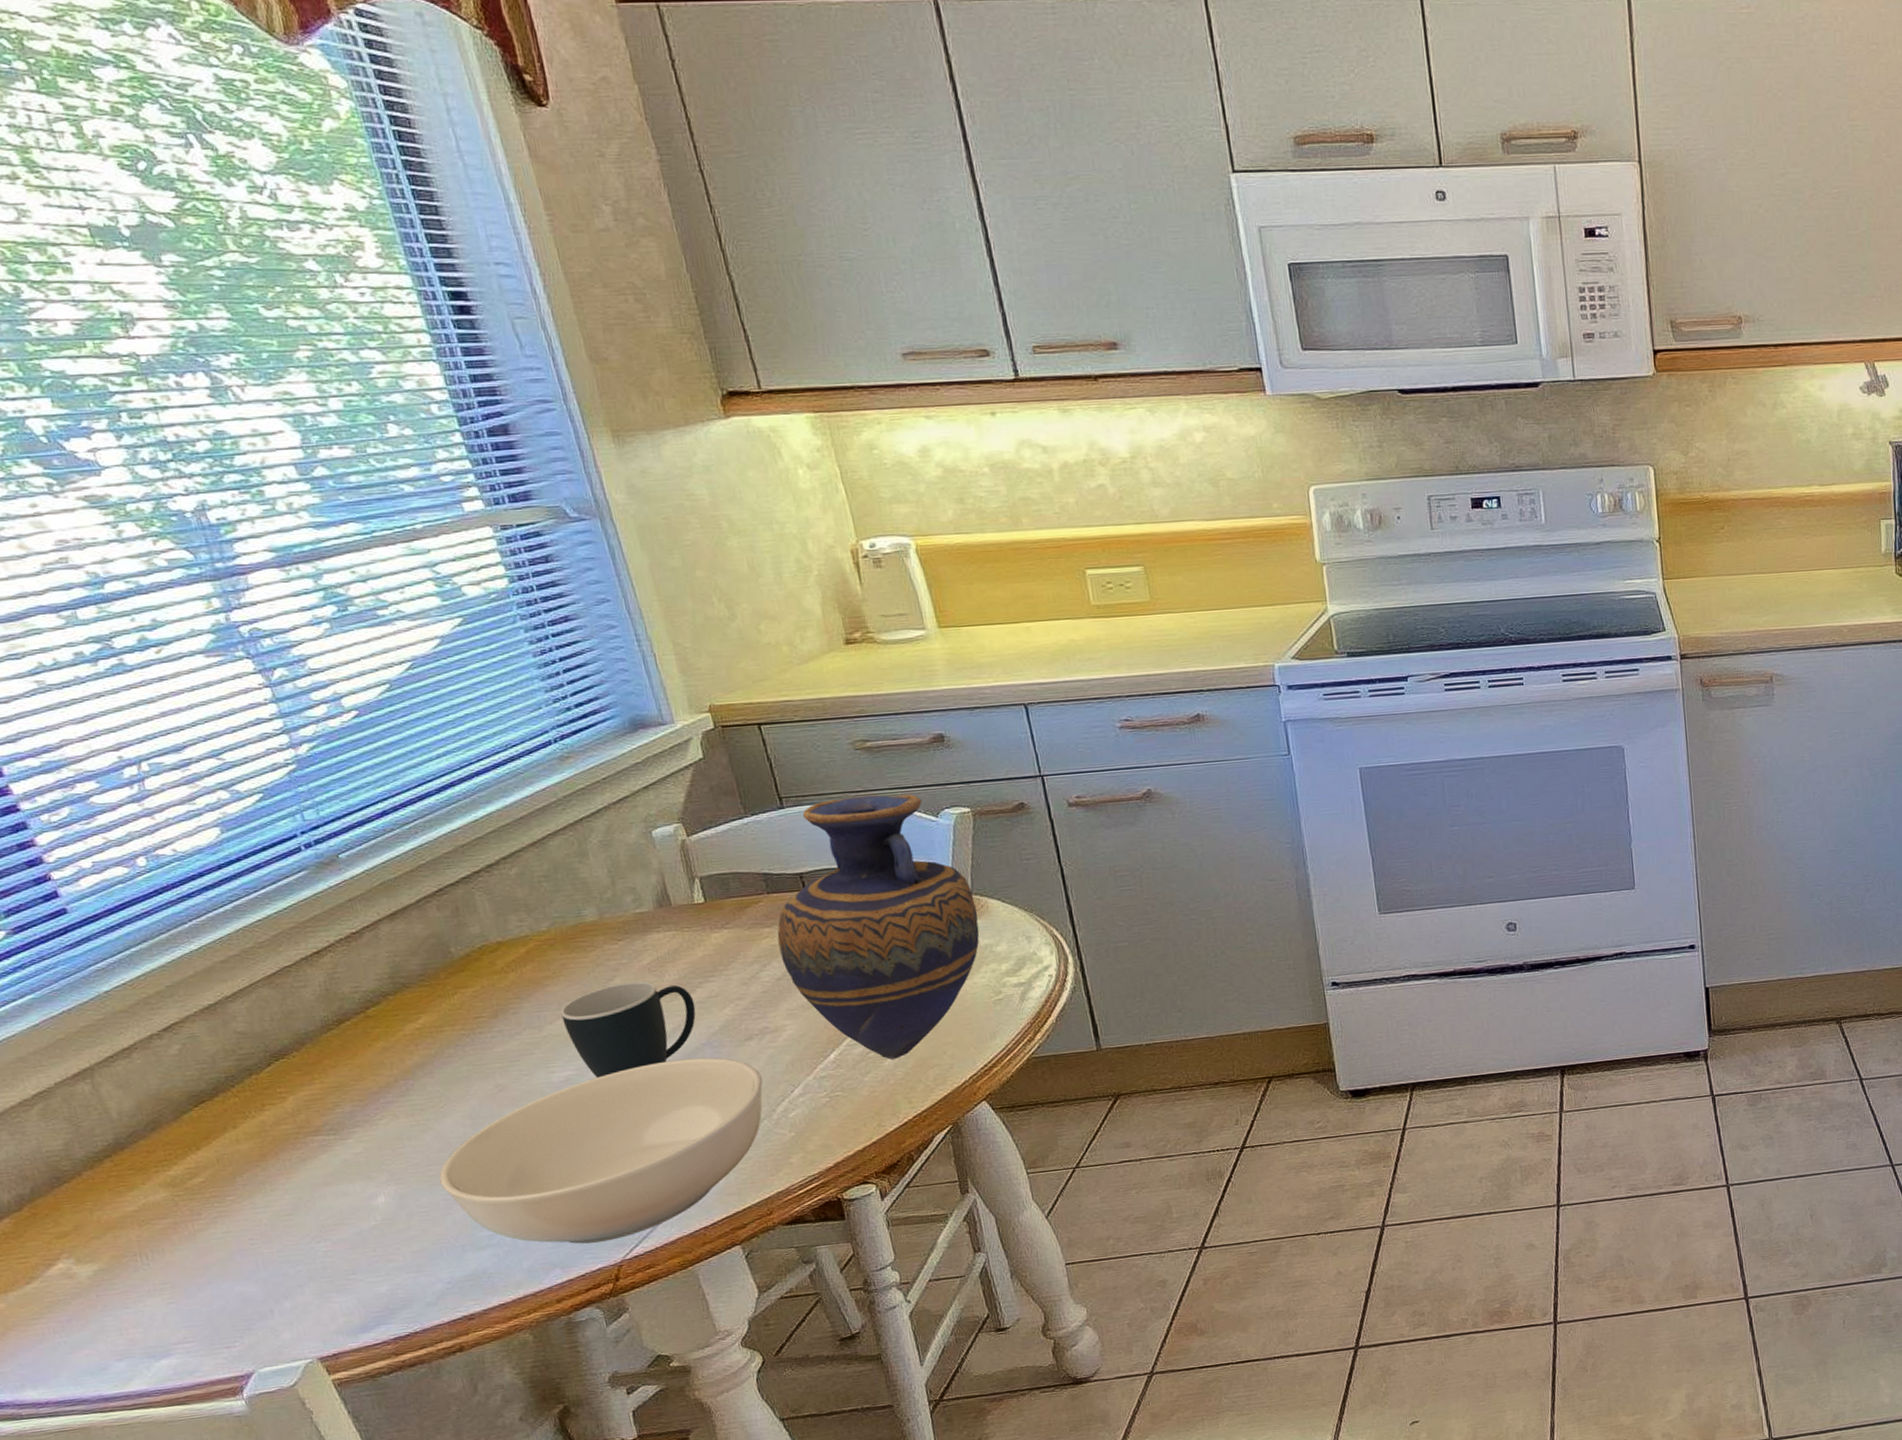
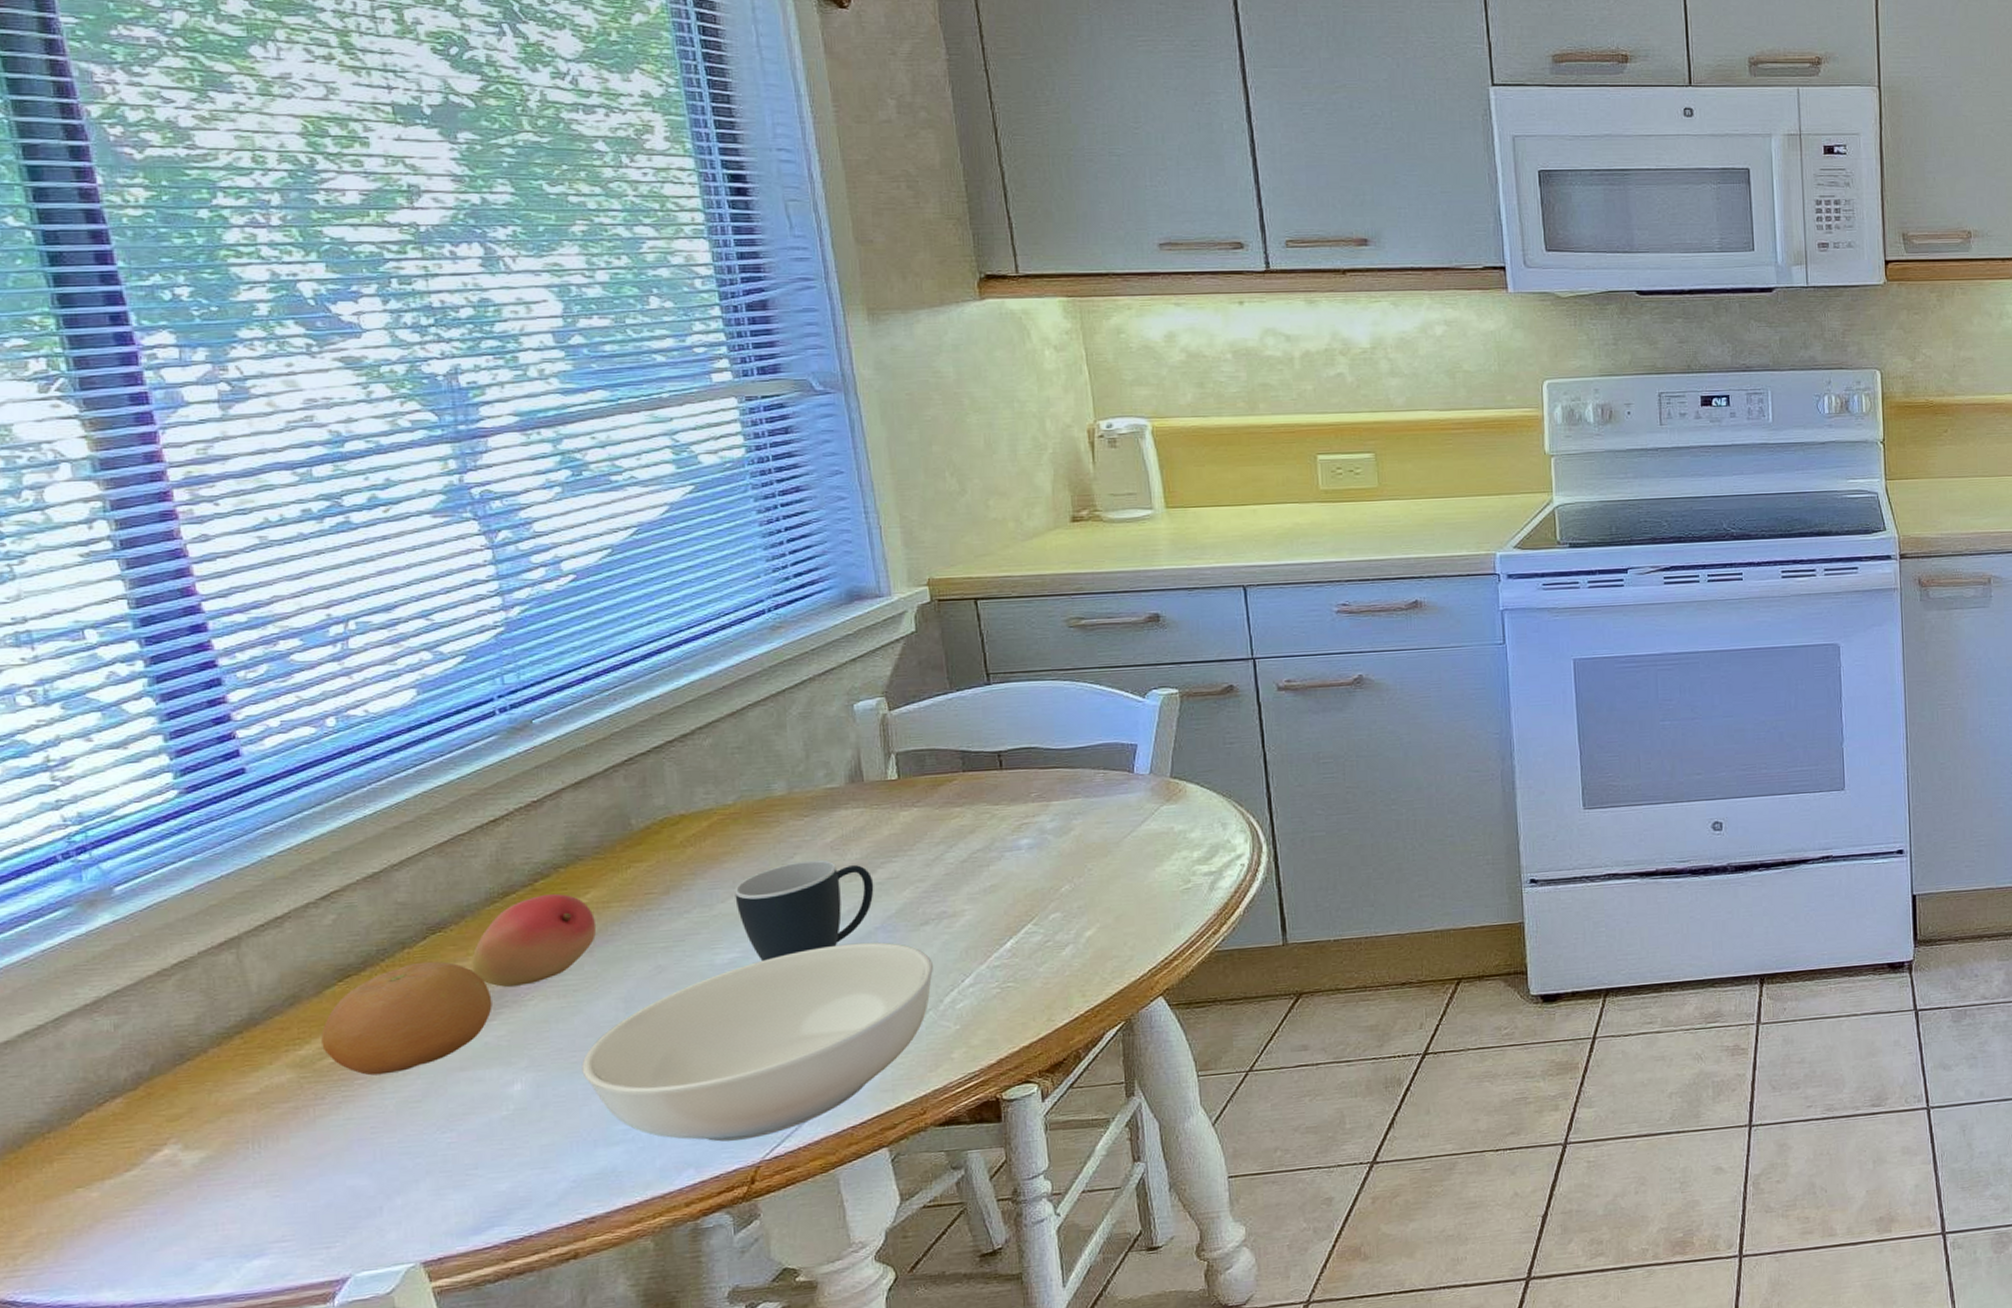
fruit: none [186,1086,346,1193] -> present [321,961,492,1076]
fruit: none [317,1019,434,1108] -> present [472,893,597,987]
vase: present [777,794,980,1059] -> none [967,673,1175,949]

